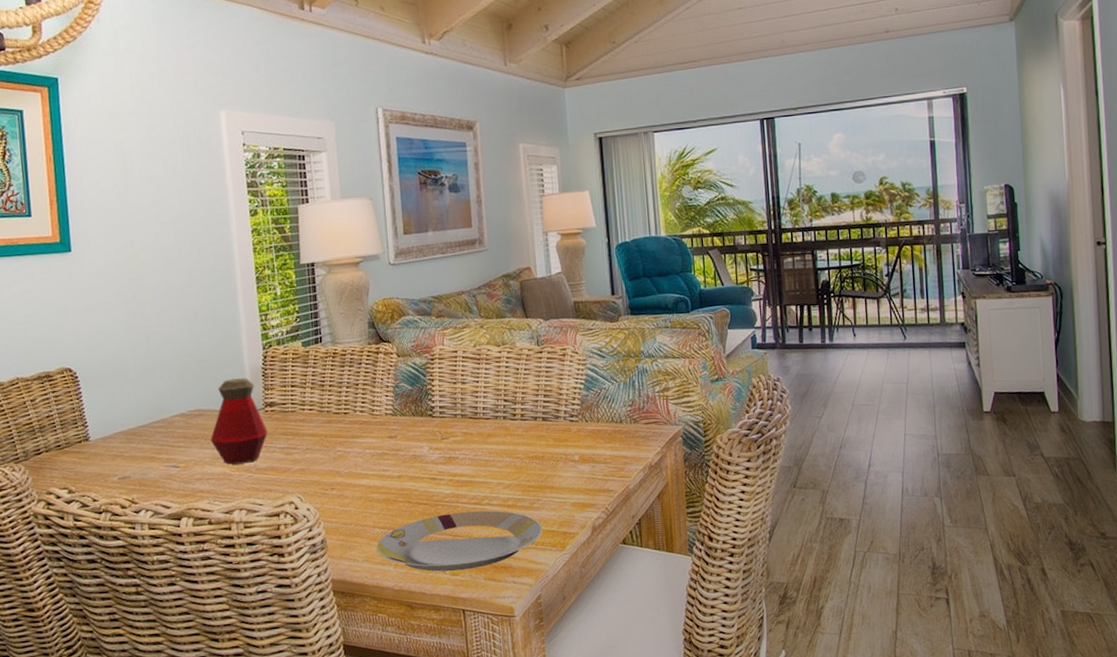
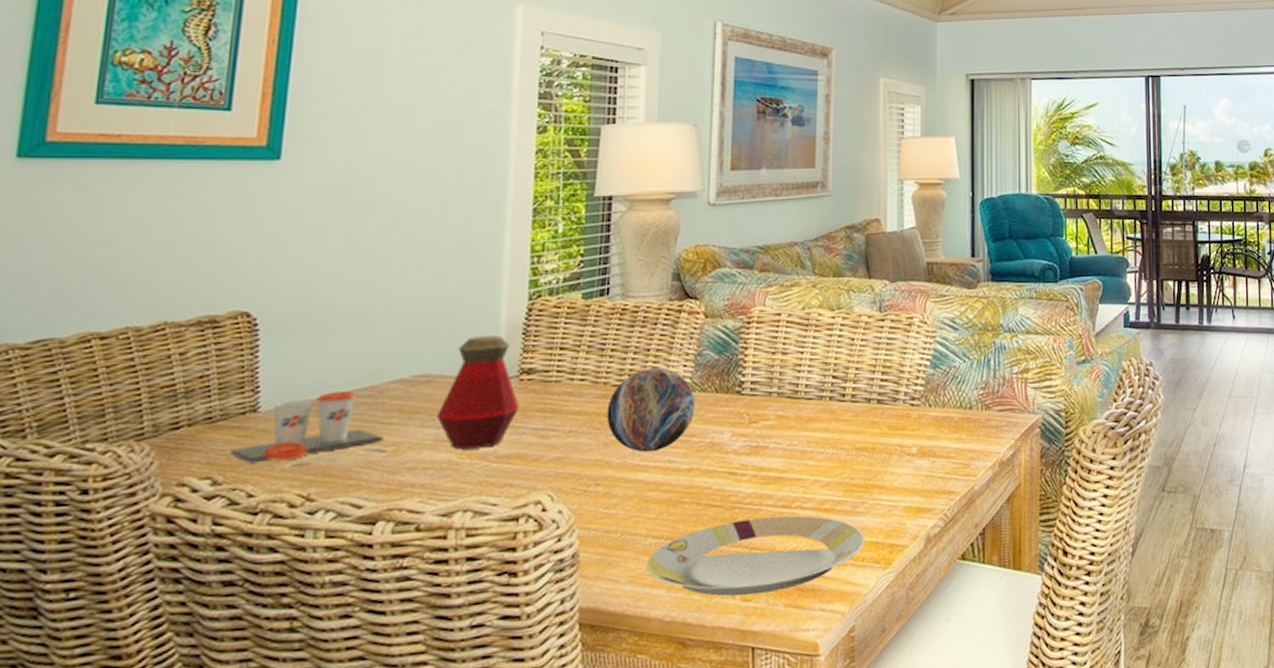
cup: none [76,423,176,478] -> present [230,391,383,464]
decorative orb: none [332,398,399,464] -> present [607,368,695,453]

